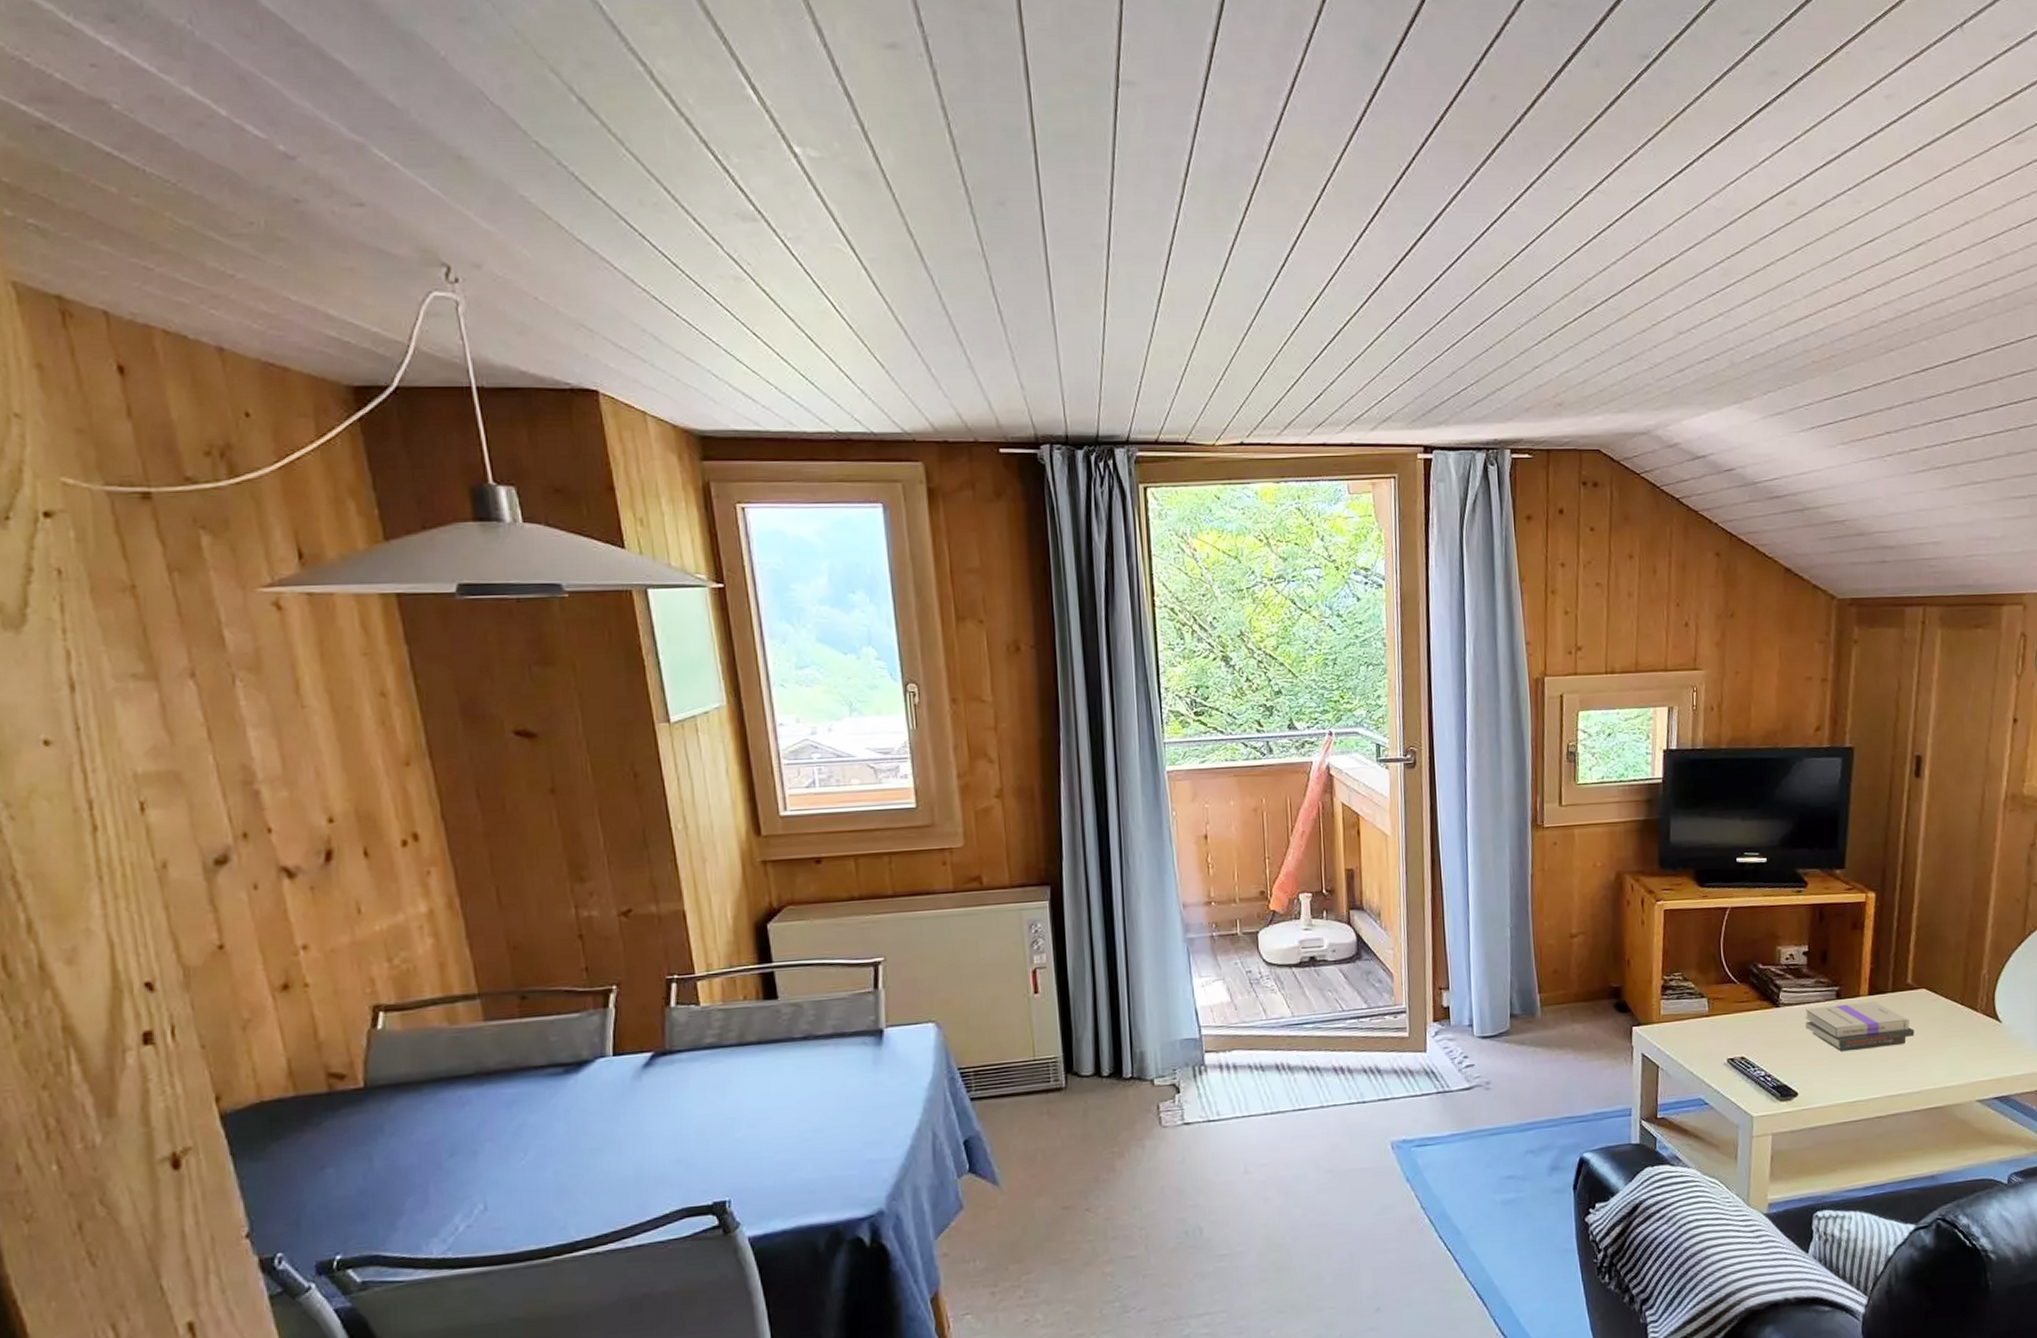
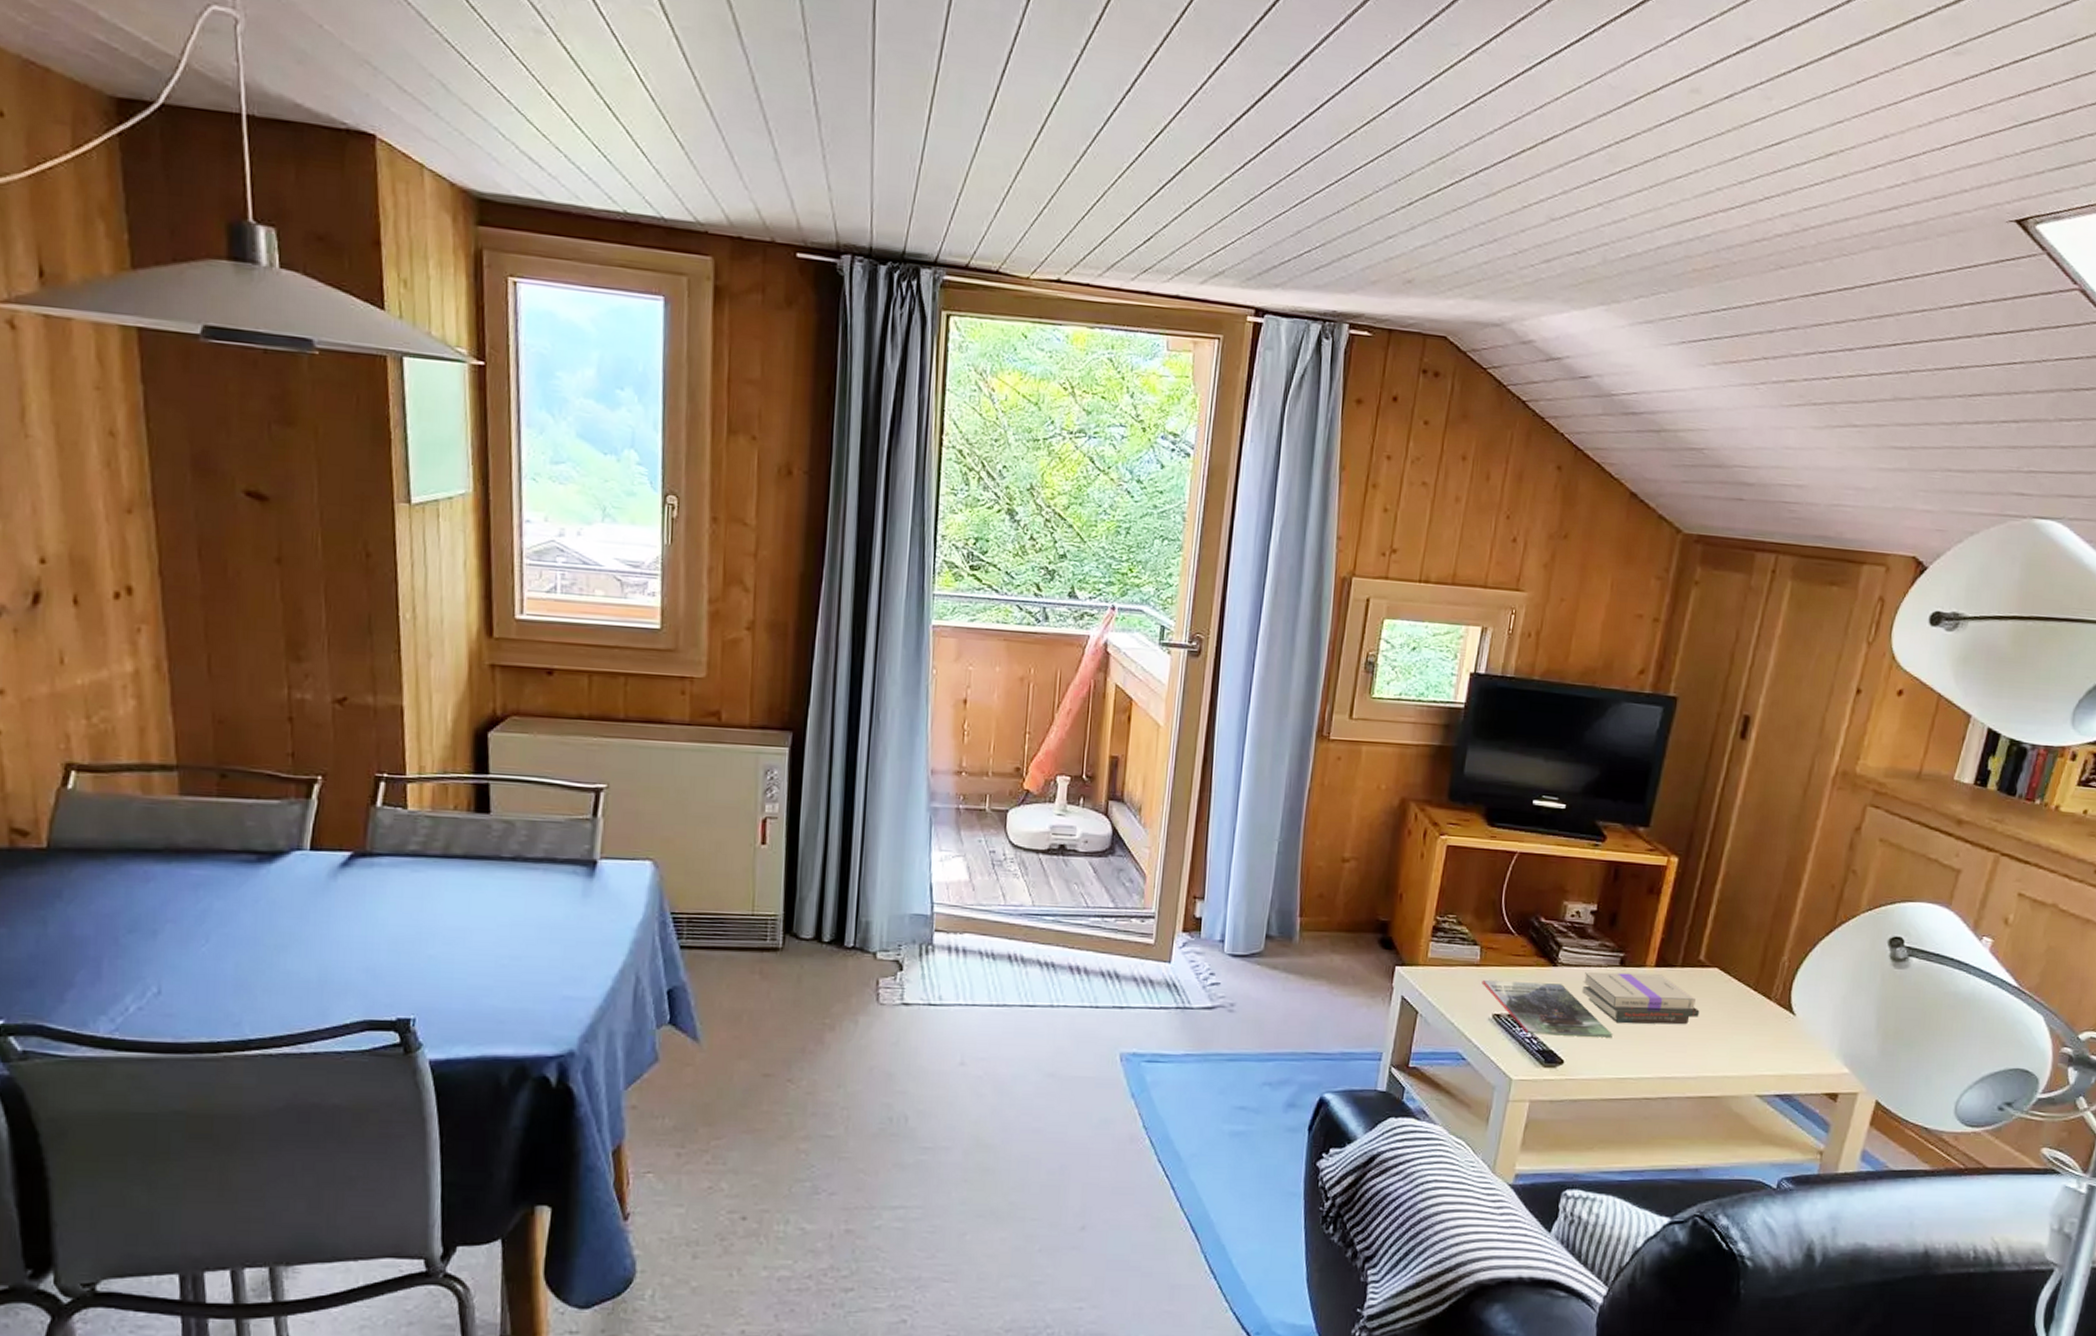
magazine: none [1713,1023,1839,1073] -> present [1482,980,1613,1038]

